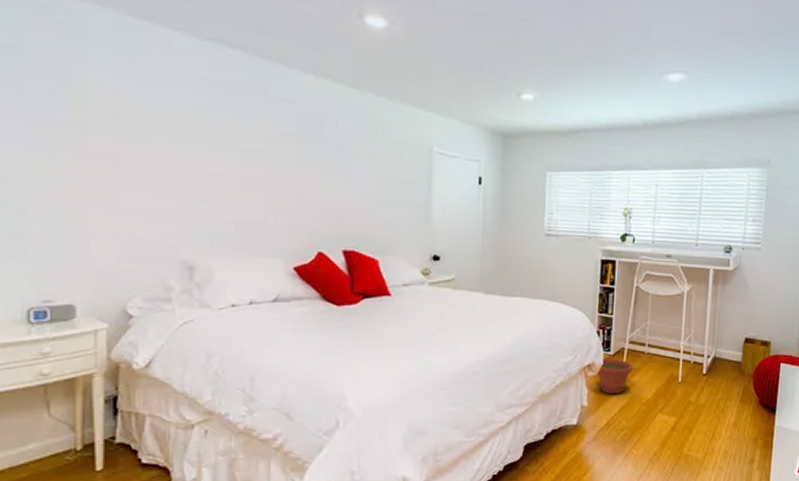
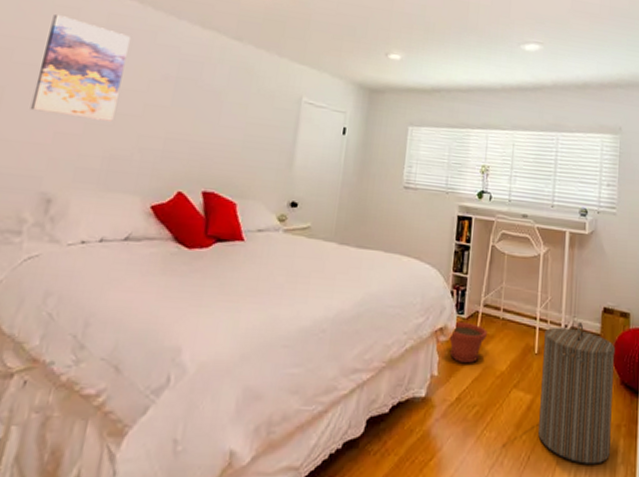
wall art: none [150,69,240,185] -> present [30,13,130,122]
laundry hamper: none [682,353,756,472] -> present [538,322,616,465]

